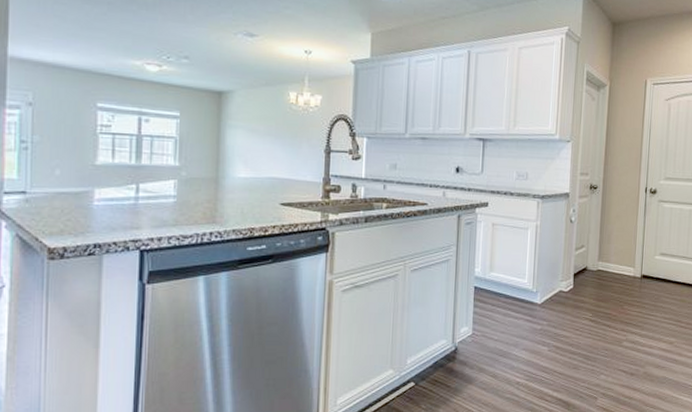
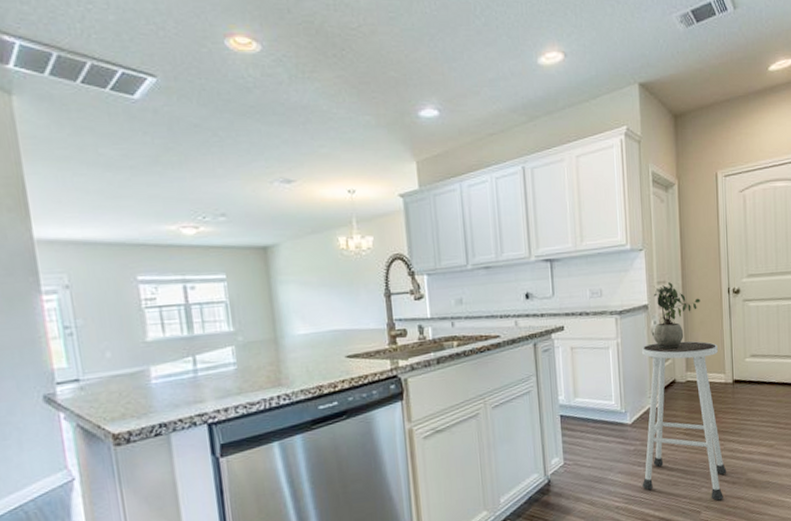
stool: none [544,230,630,390] -> present [641,341,727,501]
potted plant: none [571,175,619,238] -> present [653,282,700,350]

